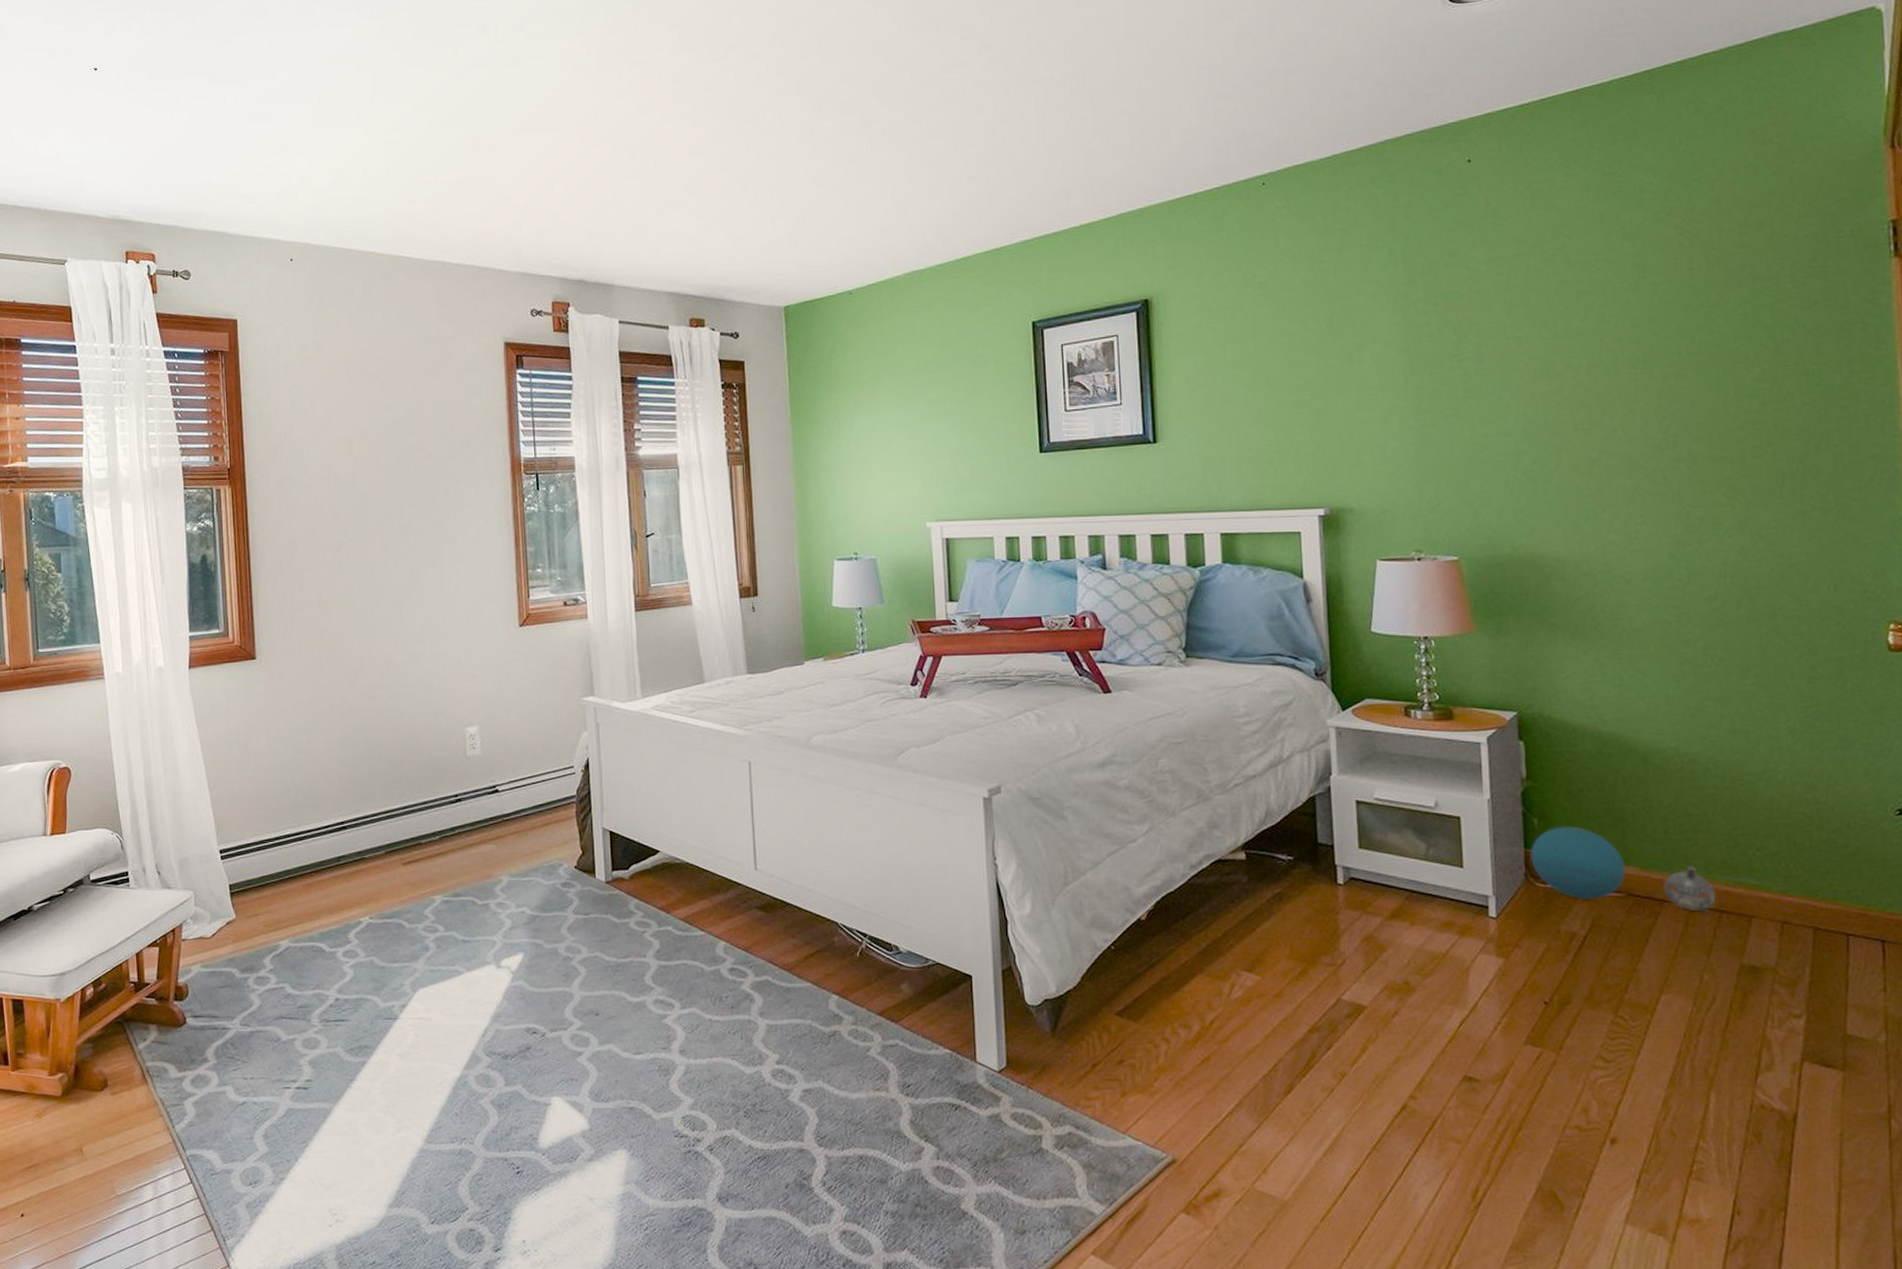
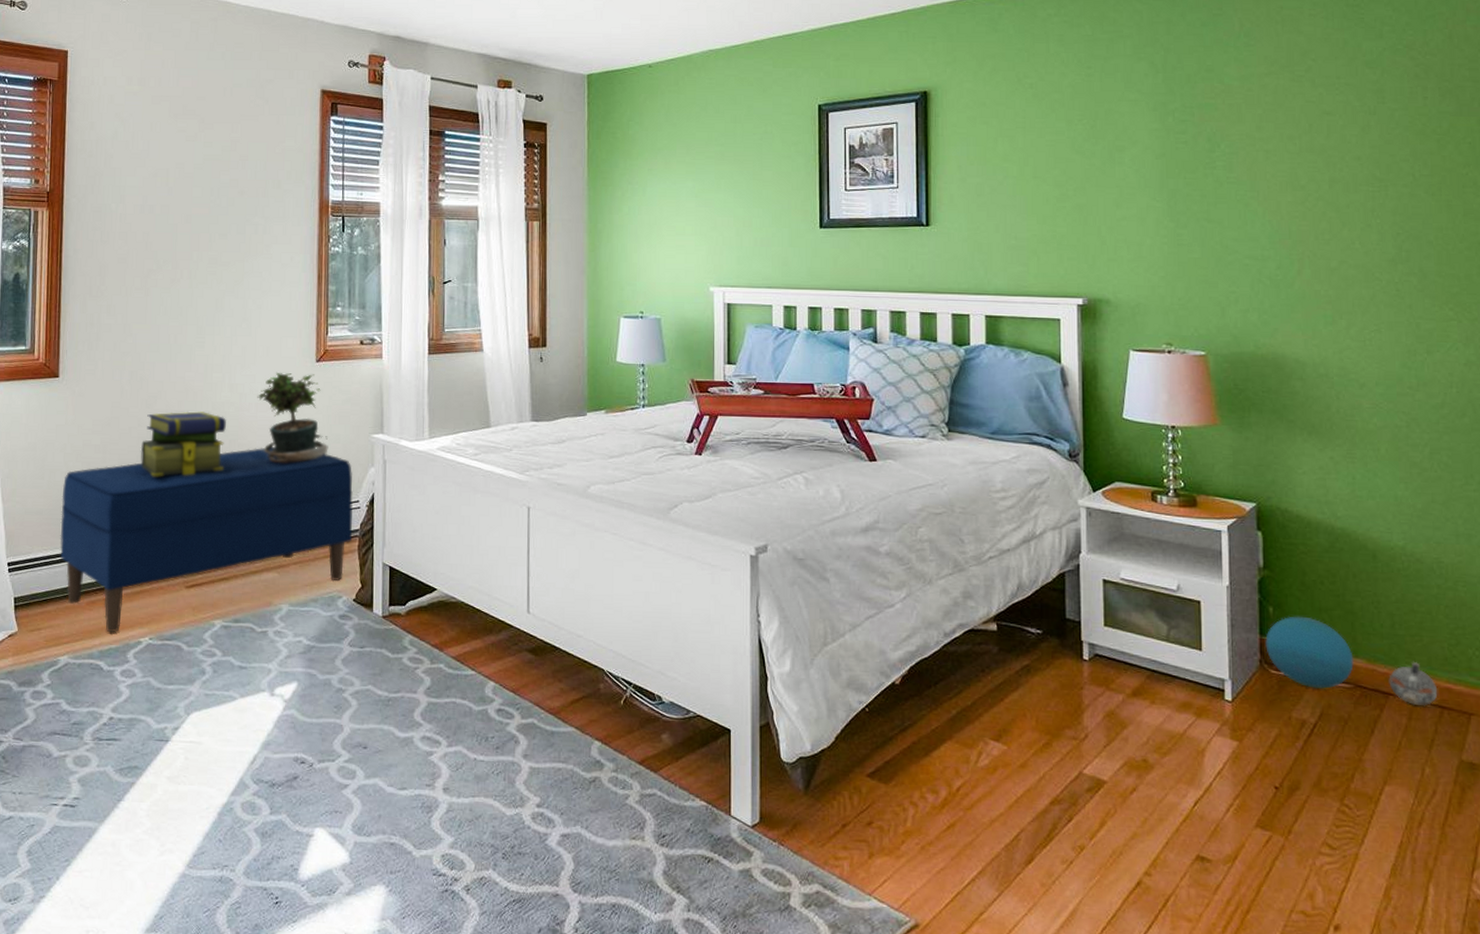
bench: none [269,716,569,914] -> present [60,446,354,633]
stack of books: none [345,685,432,755] -> present [140,411,226,477]
potted plant: none [461,639,539,734] -> present [257,372,329,464]

